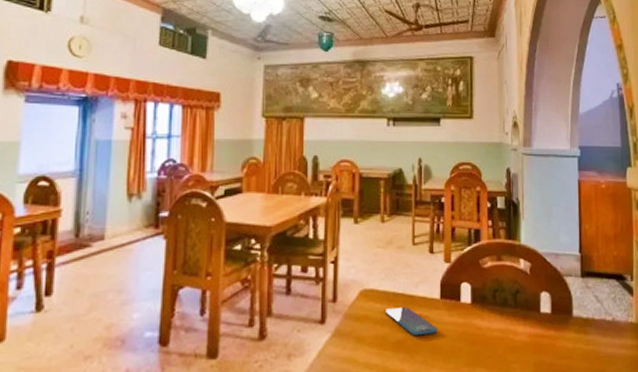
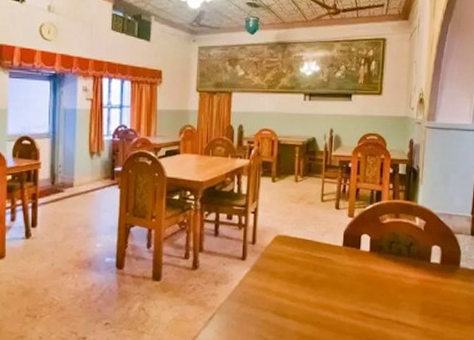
smartphone: present [386,307,438,335] -> none [296,251,340,273]

